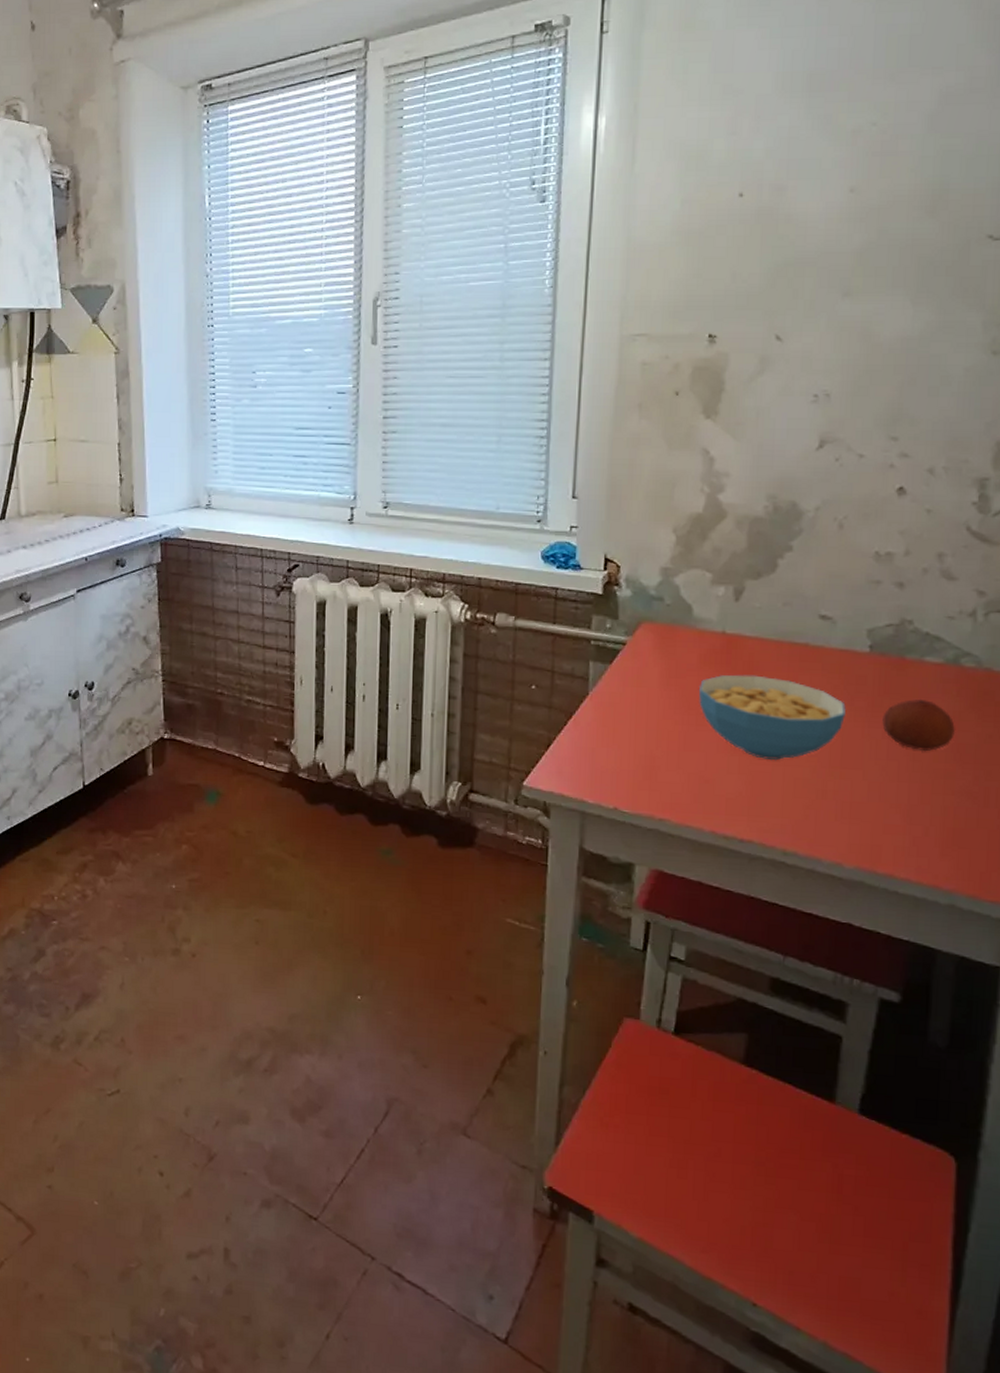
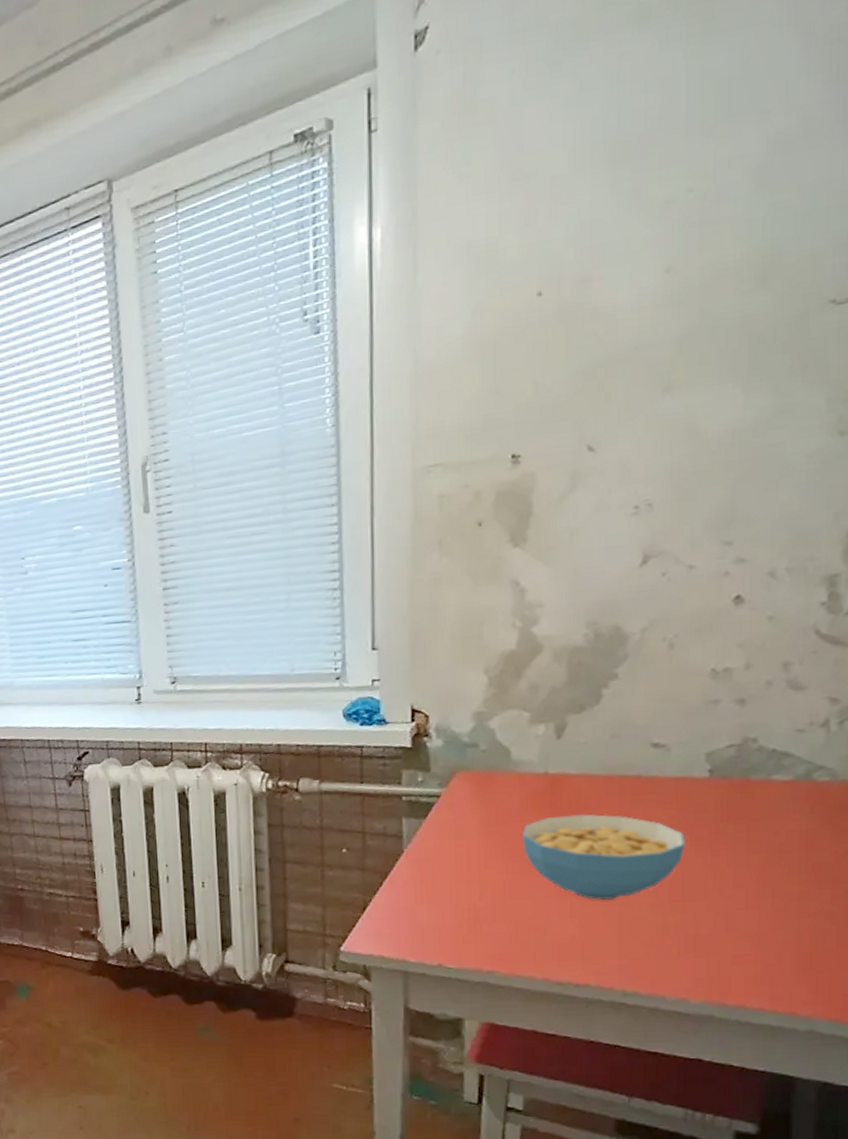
fruit: present [882,698,956,752] -> none [727,820,810,876]

